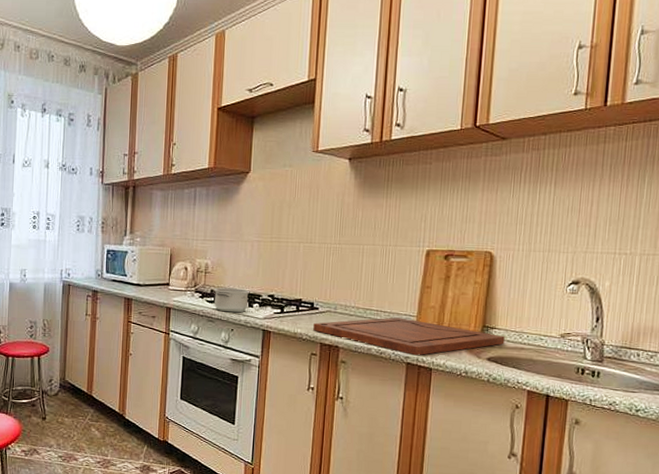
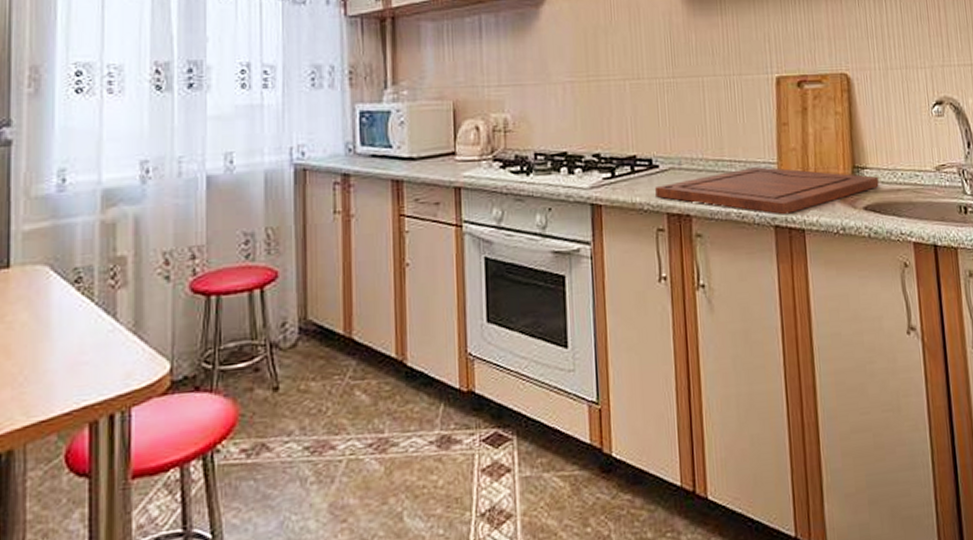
cooking pot: present [214,287,250,313] -> none [519,149,568,185]

